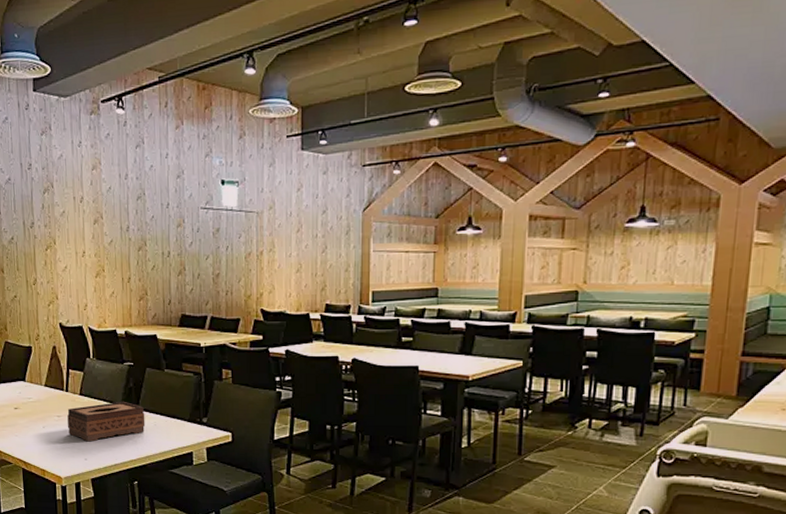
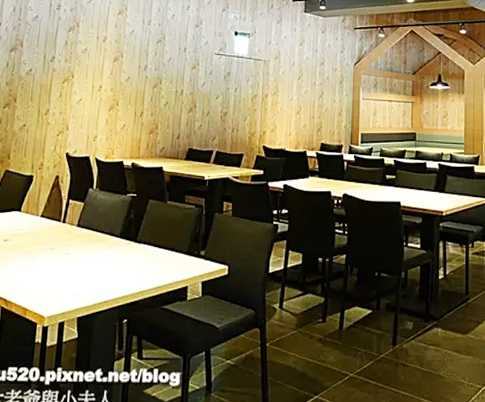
tissue box: present [67,401,146,442] -> none [59,233,143,277]

